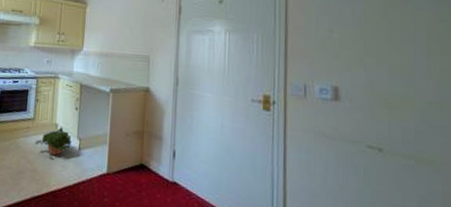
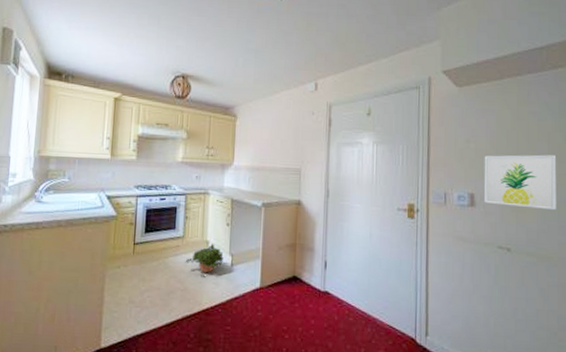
wall art: none [349,46,439,108] -> present [483,154,557,210]

